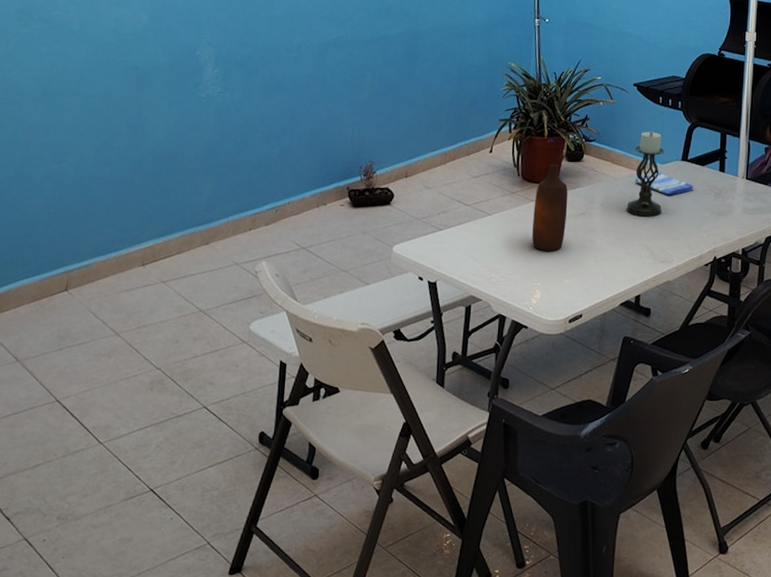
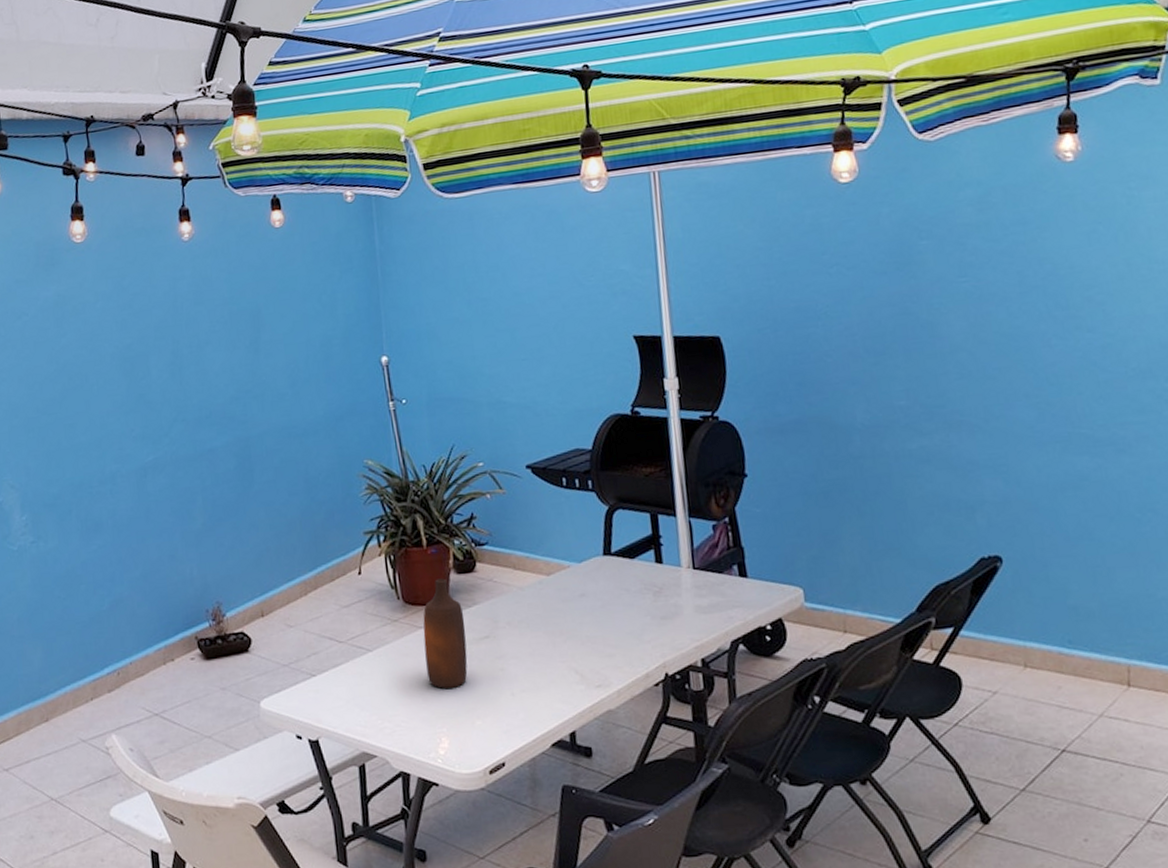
candle holder: present [626,130,664,217] -> none [539,521,587,633]
dish towel: present [634,172,694,196] -> none [545,574,625,602]

